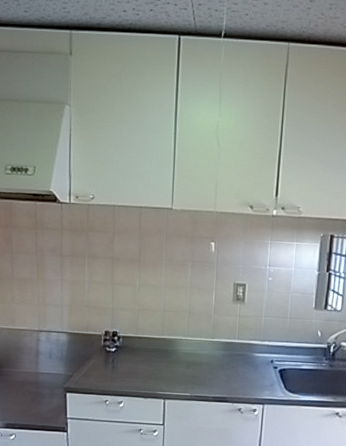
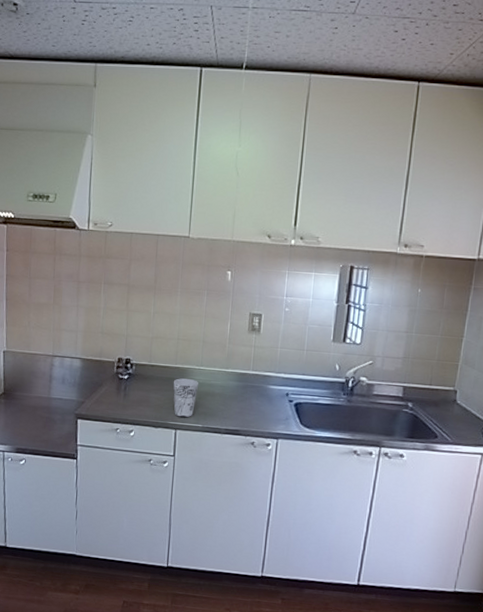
cup: none [160,349,185,388] -> present [173,378,198,418]

